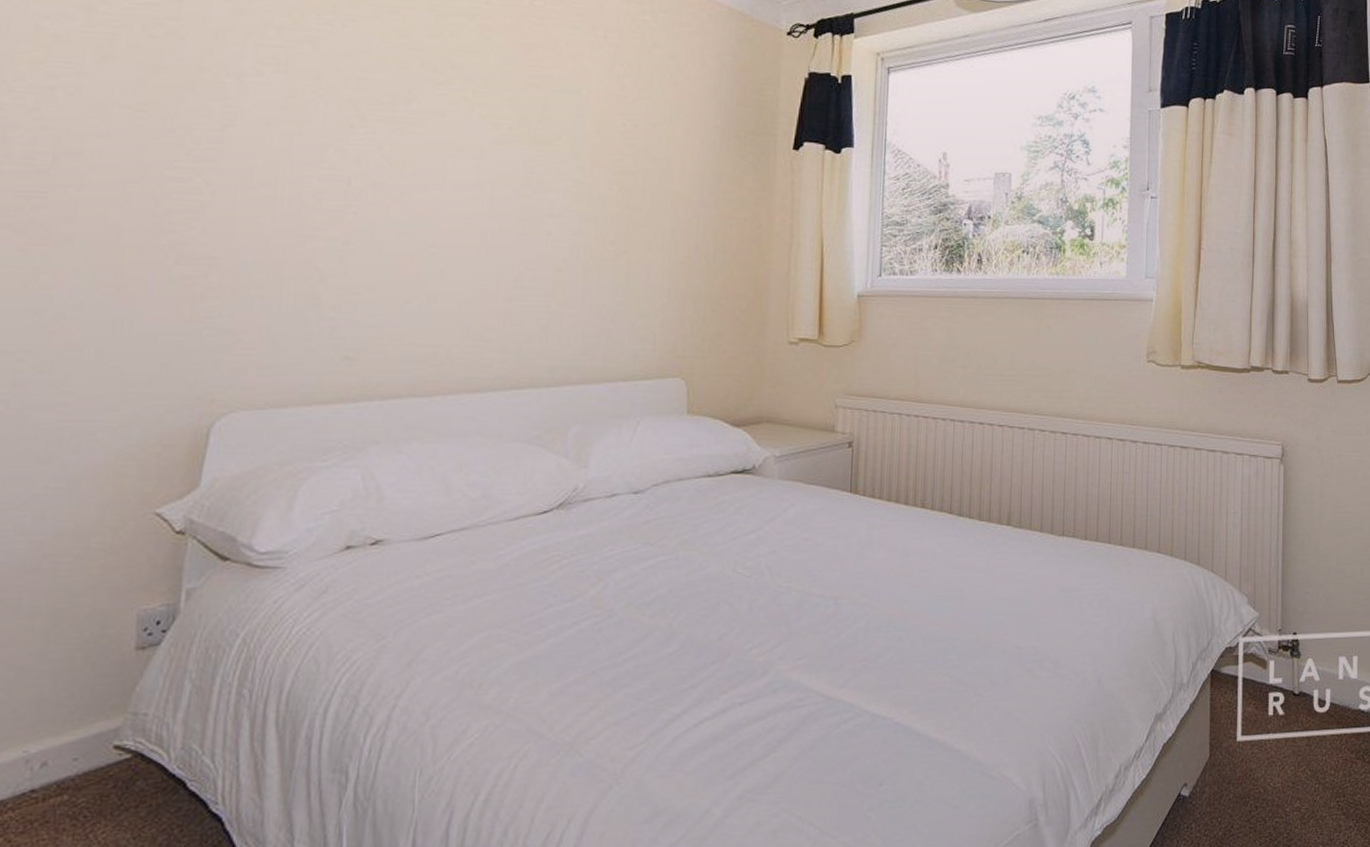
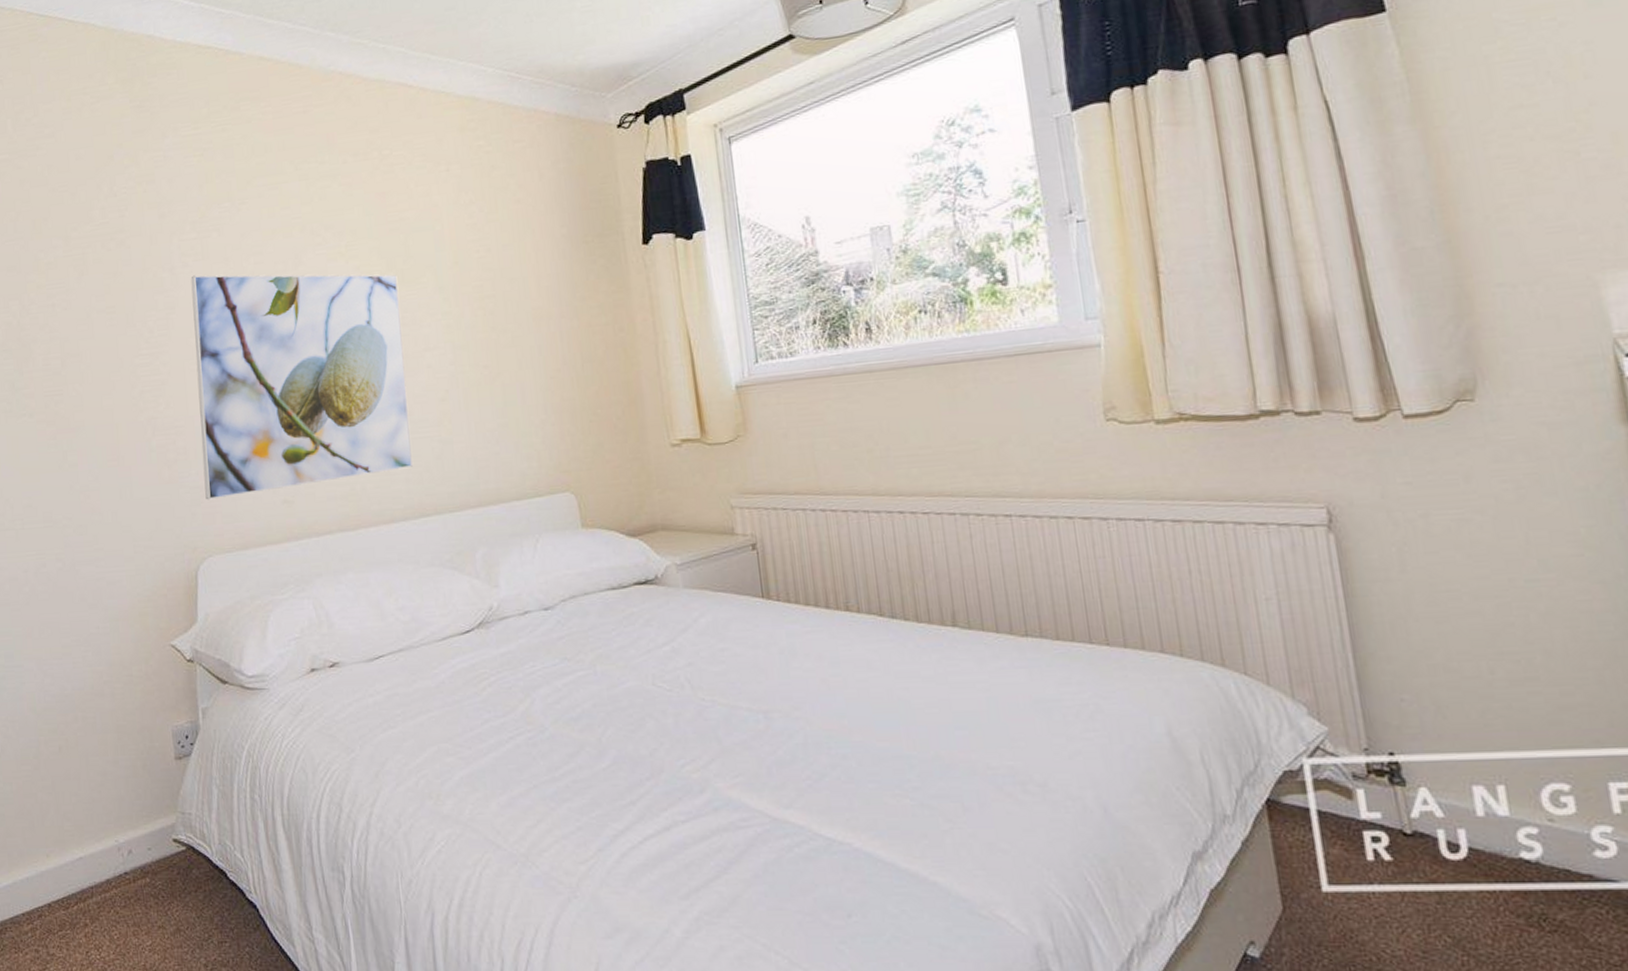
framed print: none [238,88,529,347] -> present [190,274,412,500]

